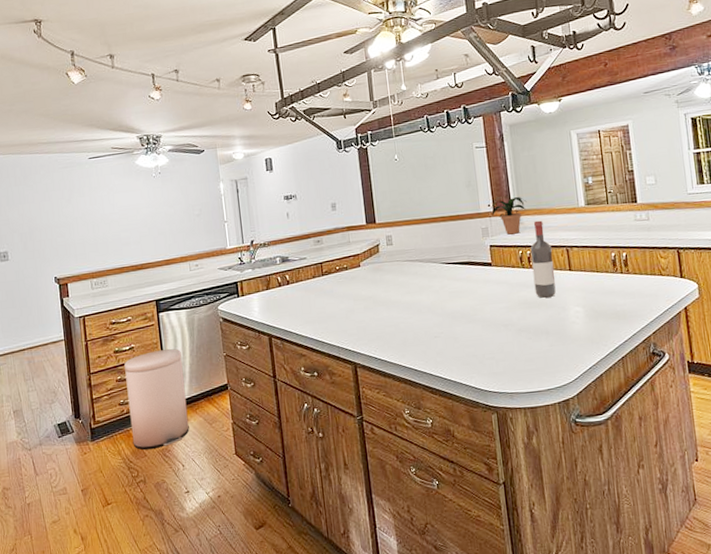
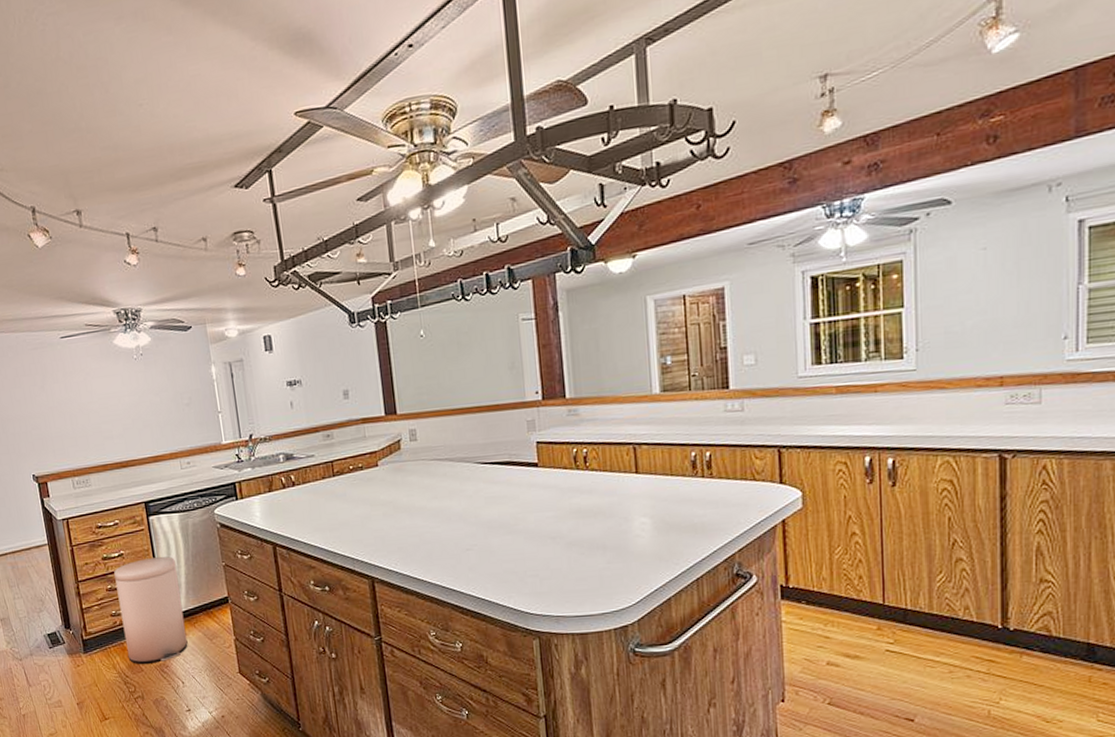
potted plant: present [491,197,527,235] -> none [539,382,585,429]
wine bottle: present [530,220,556,298] -> none [587,411,618,506]

